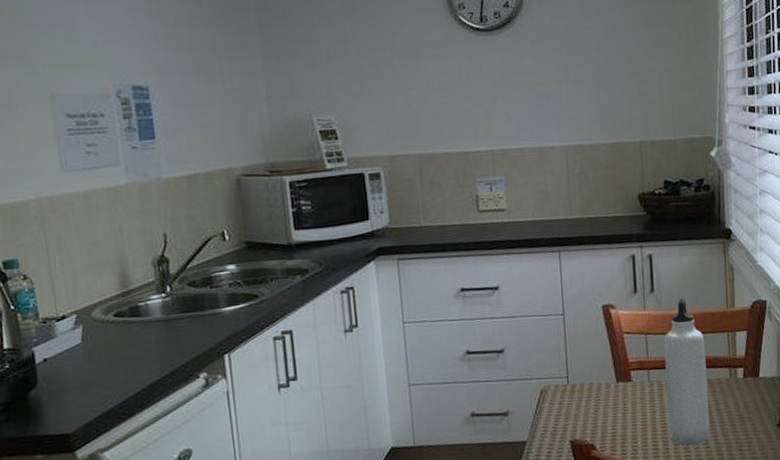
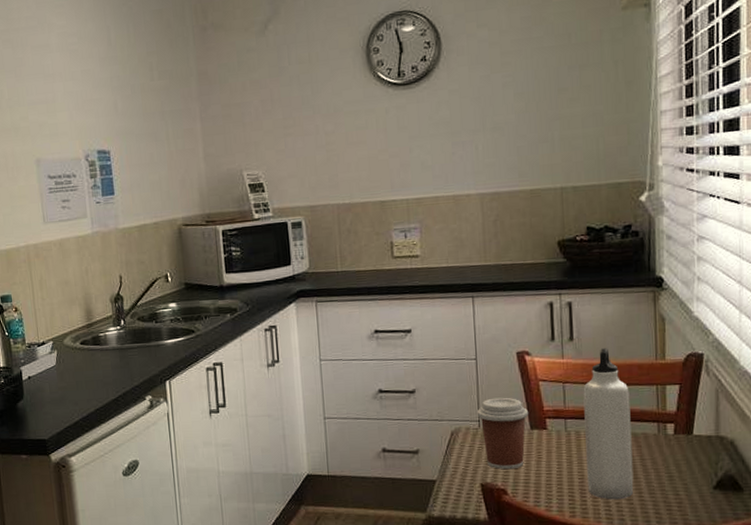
coffee cup: none [565,351,615,425] -> present [477,397,529,470]

